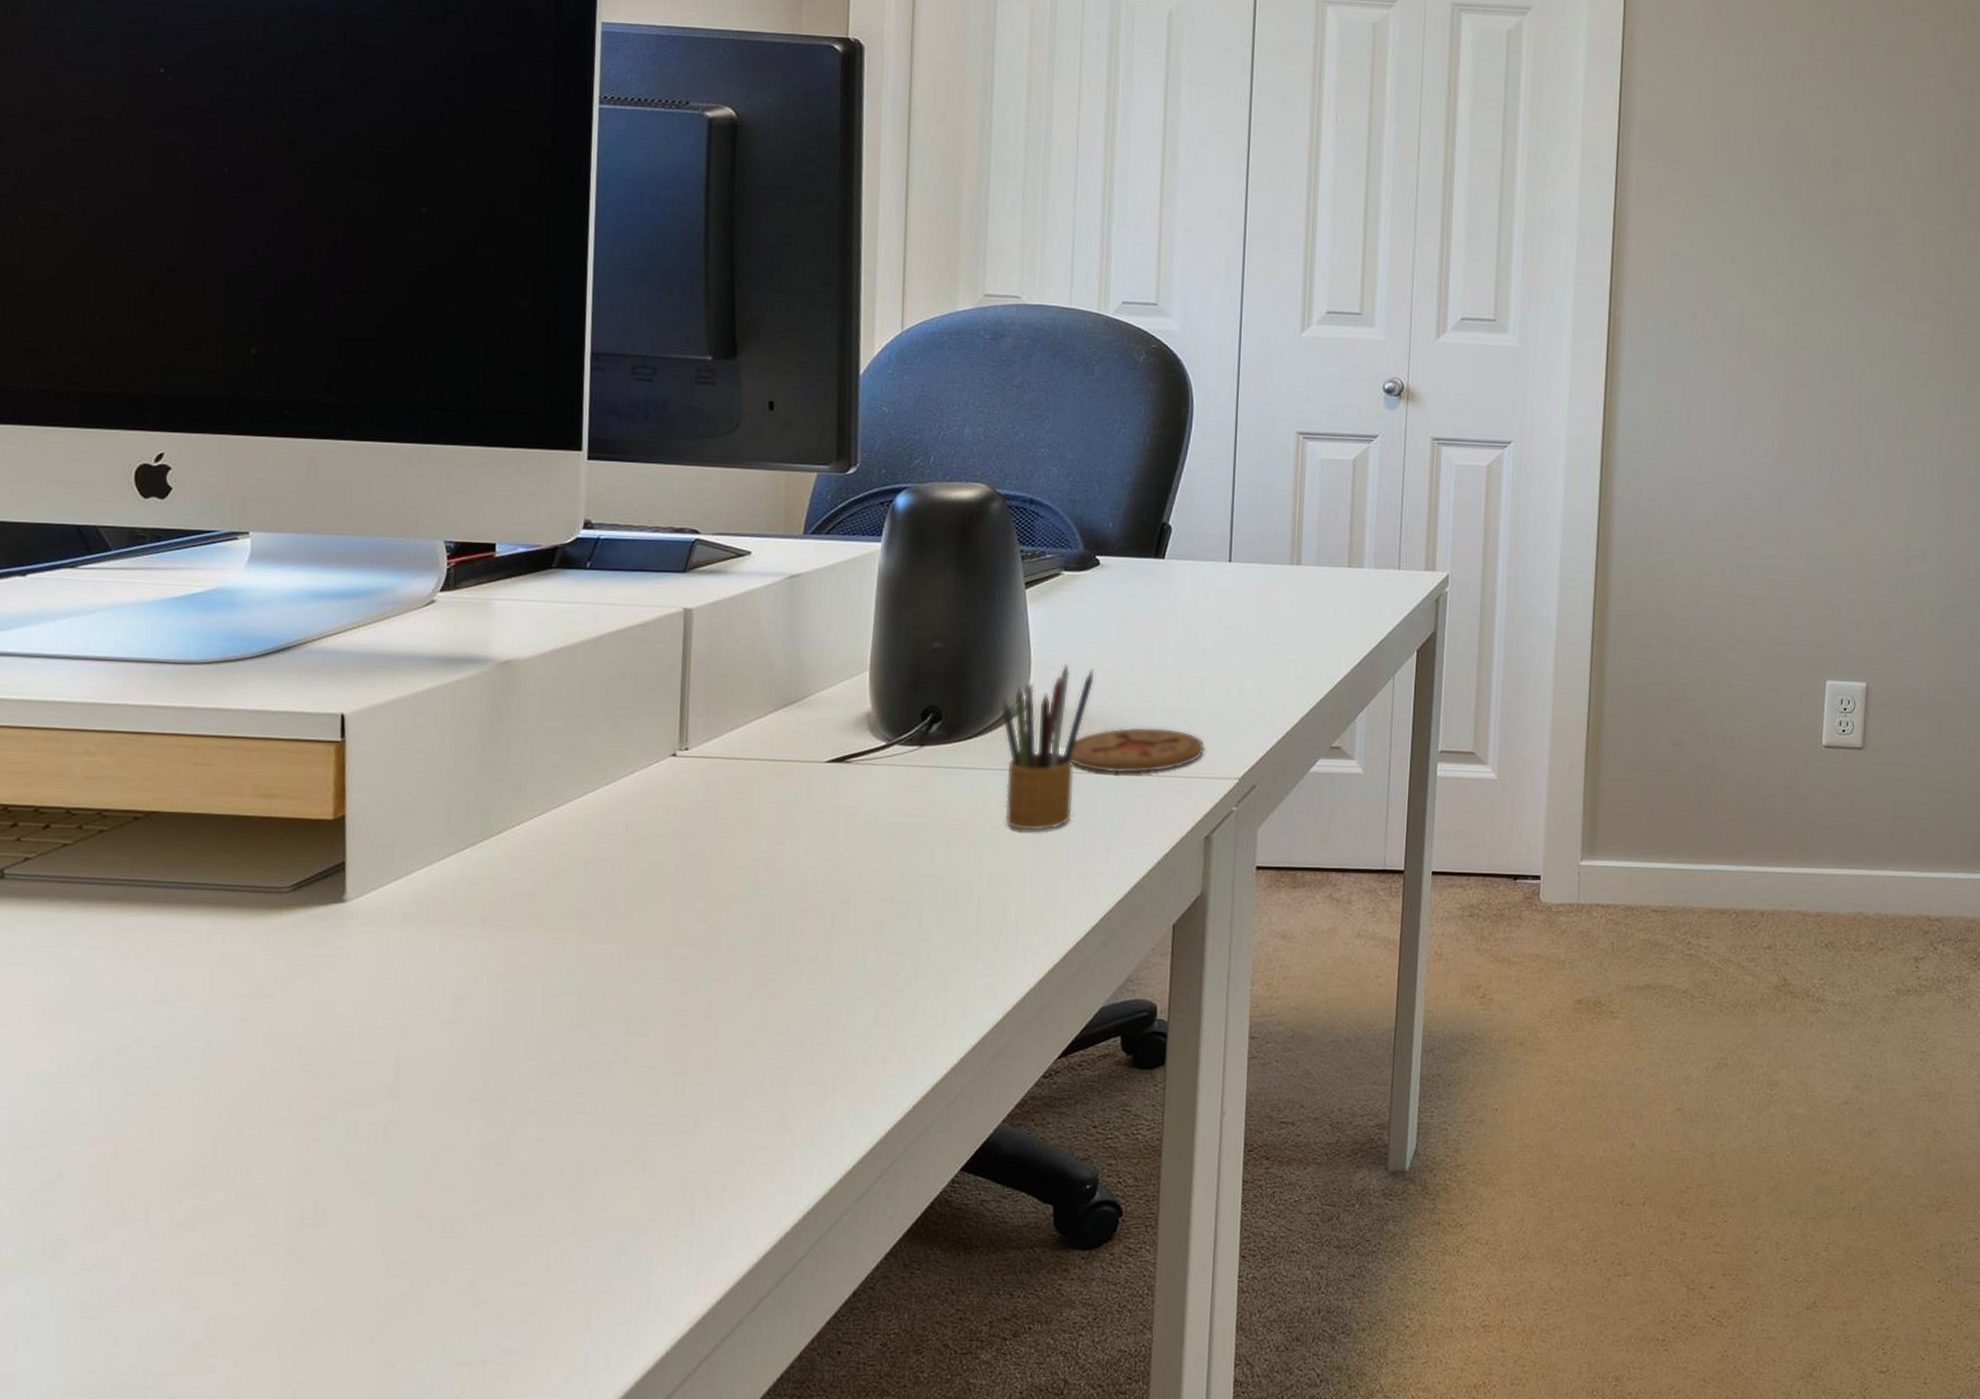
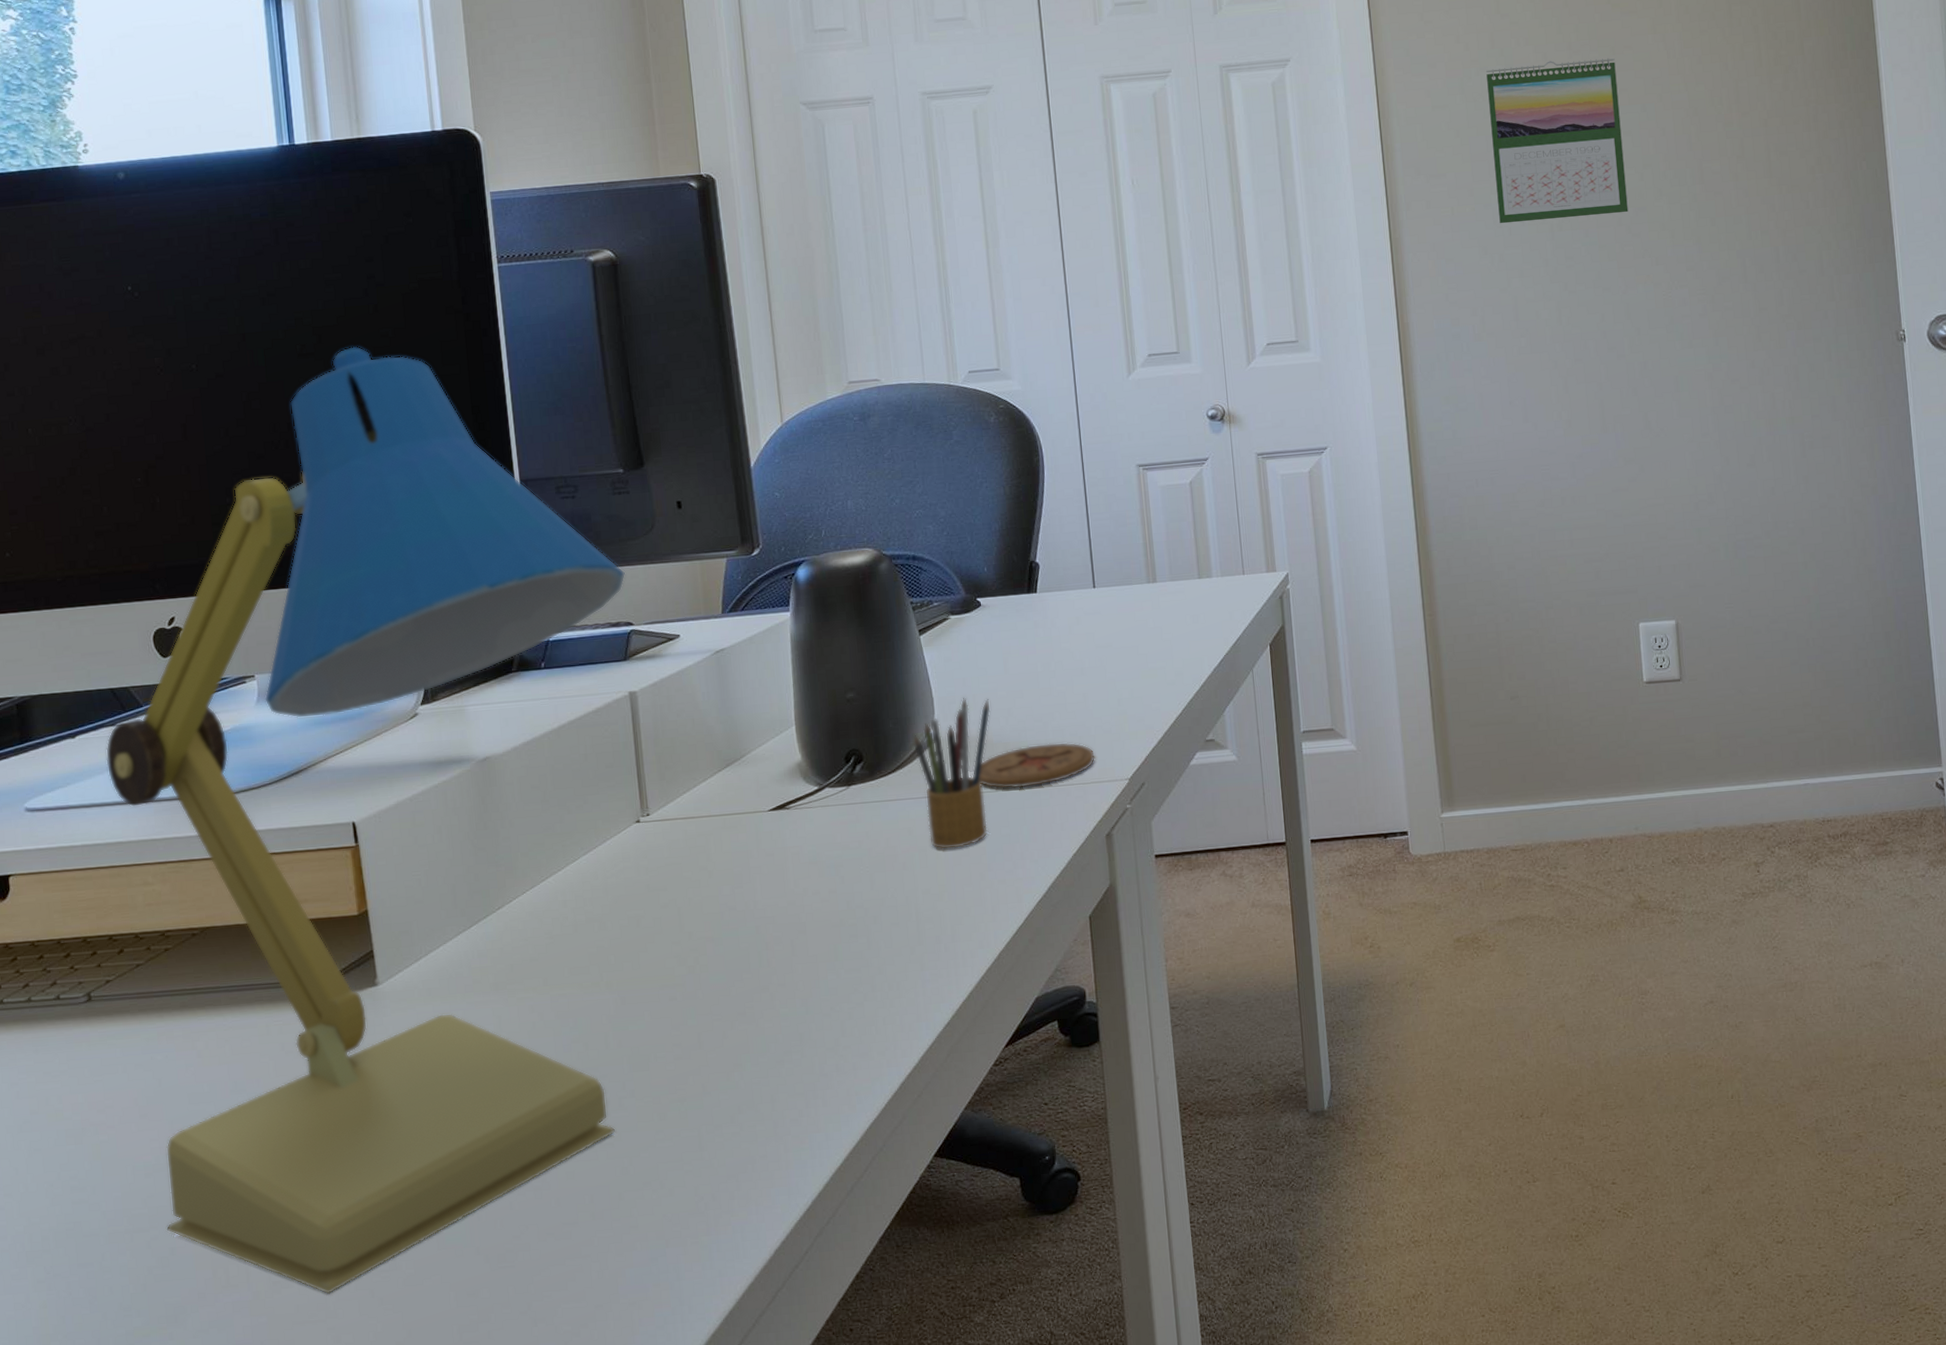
desk lamp: none [57,174,699,1245] -> present [105,346,626,1295]
calendar: none [1737,52,1888,231] -> present [1486,58,1628,224]

